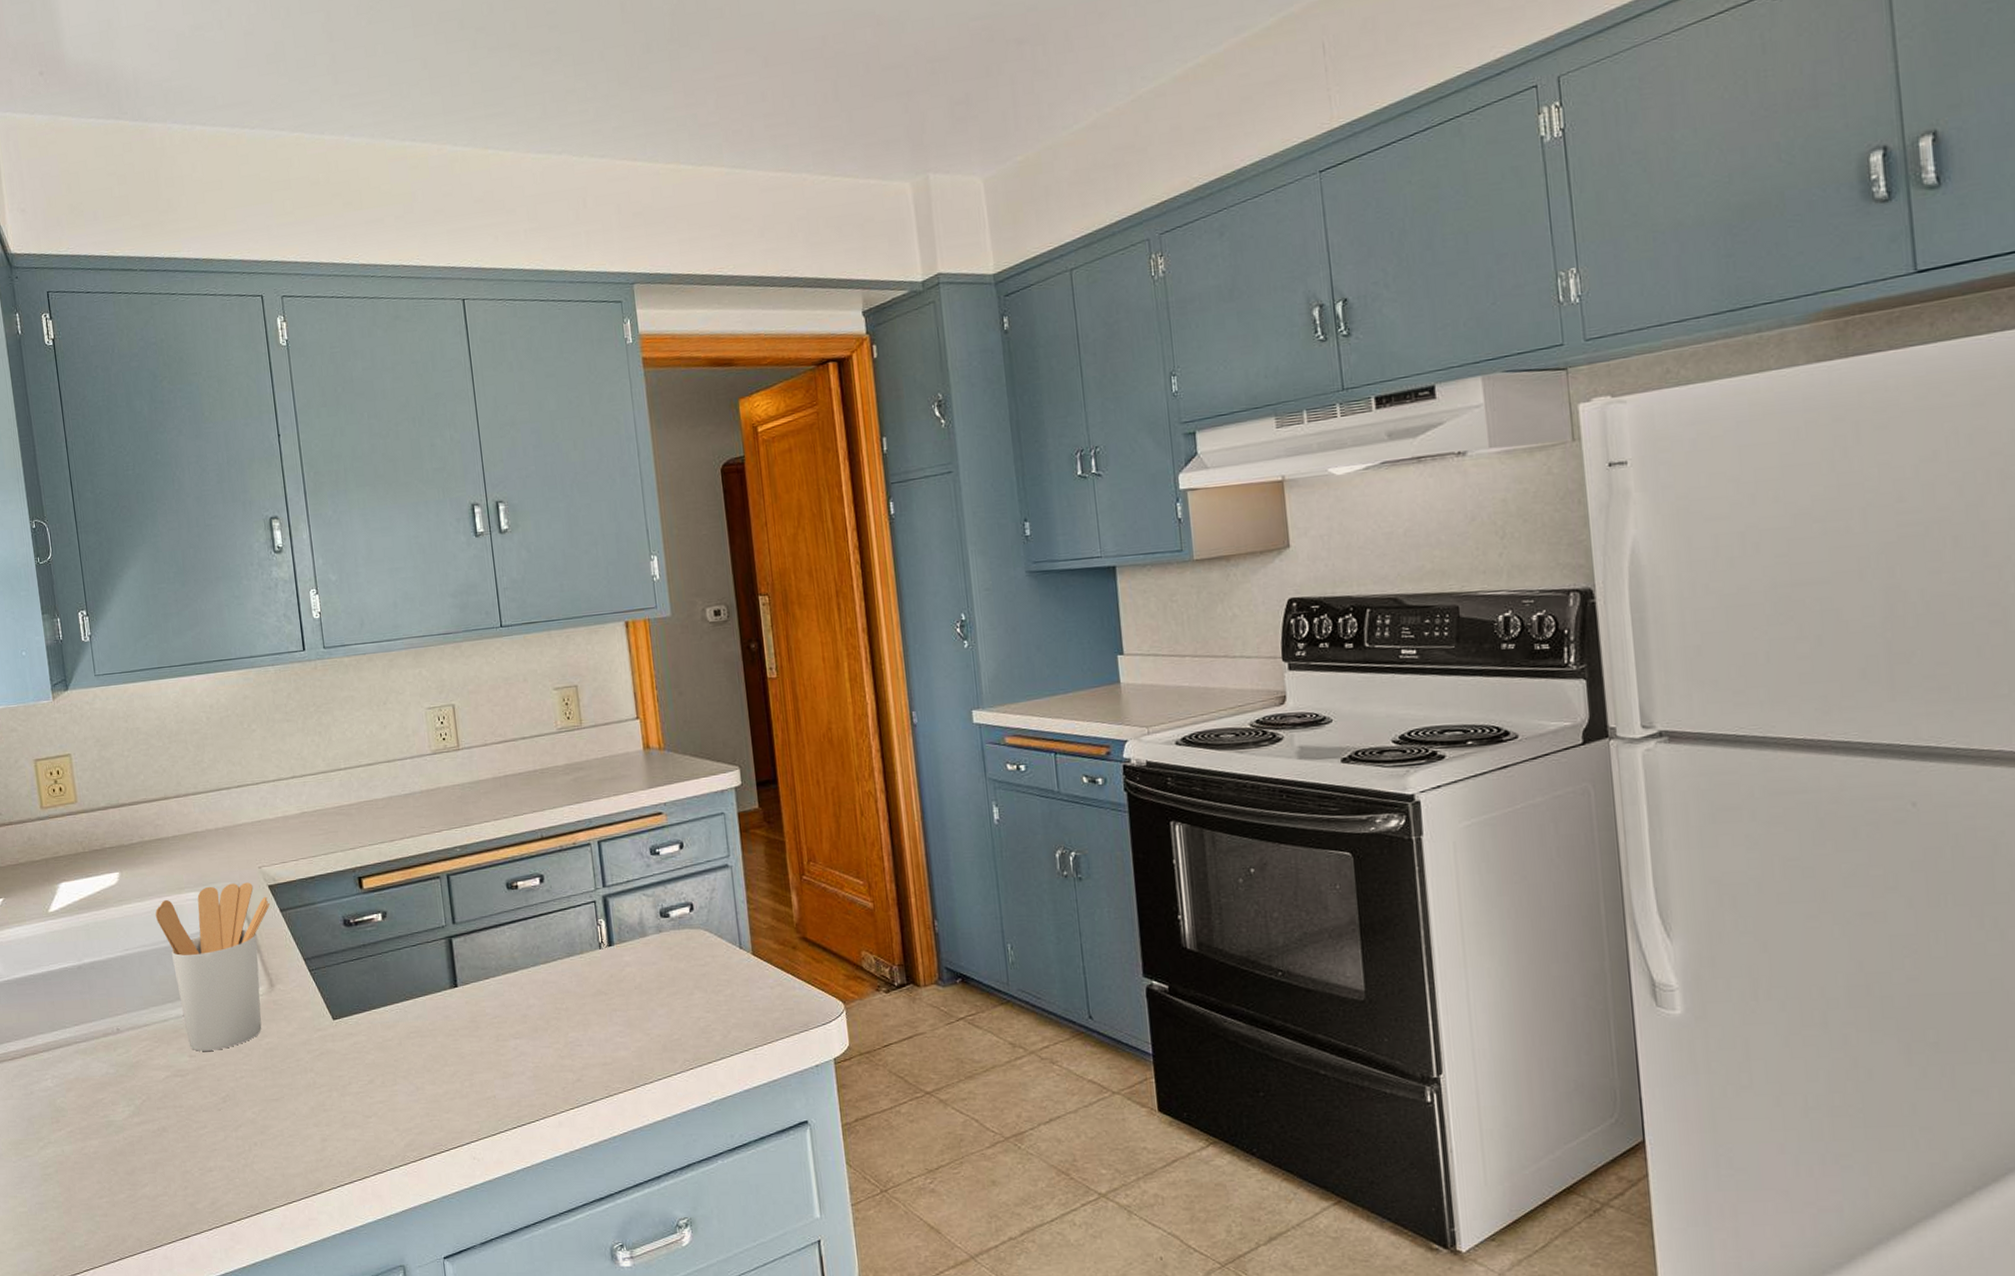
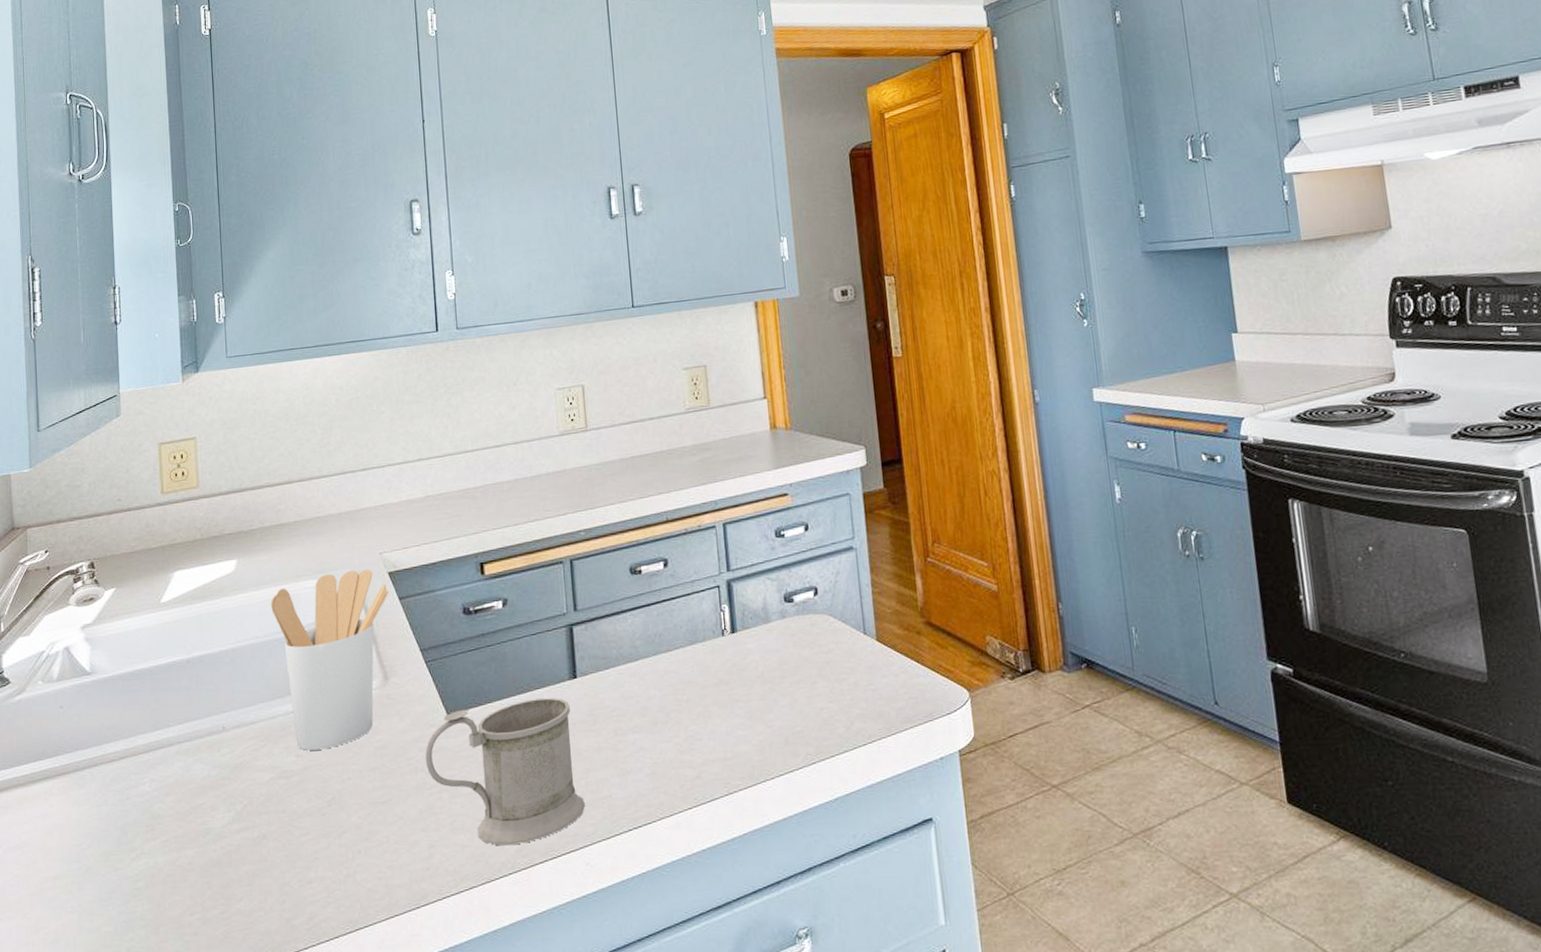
mug: none [313,1005,470,1140] -> present [425,698,585,846]

